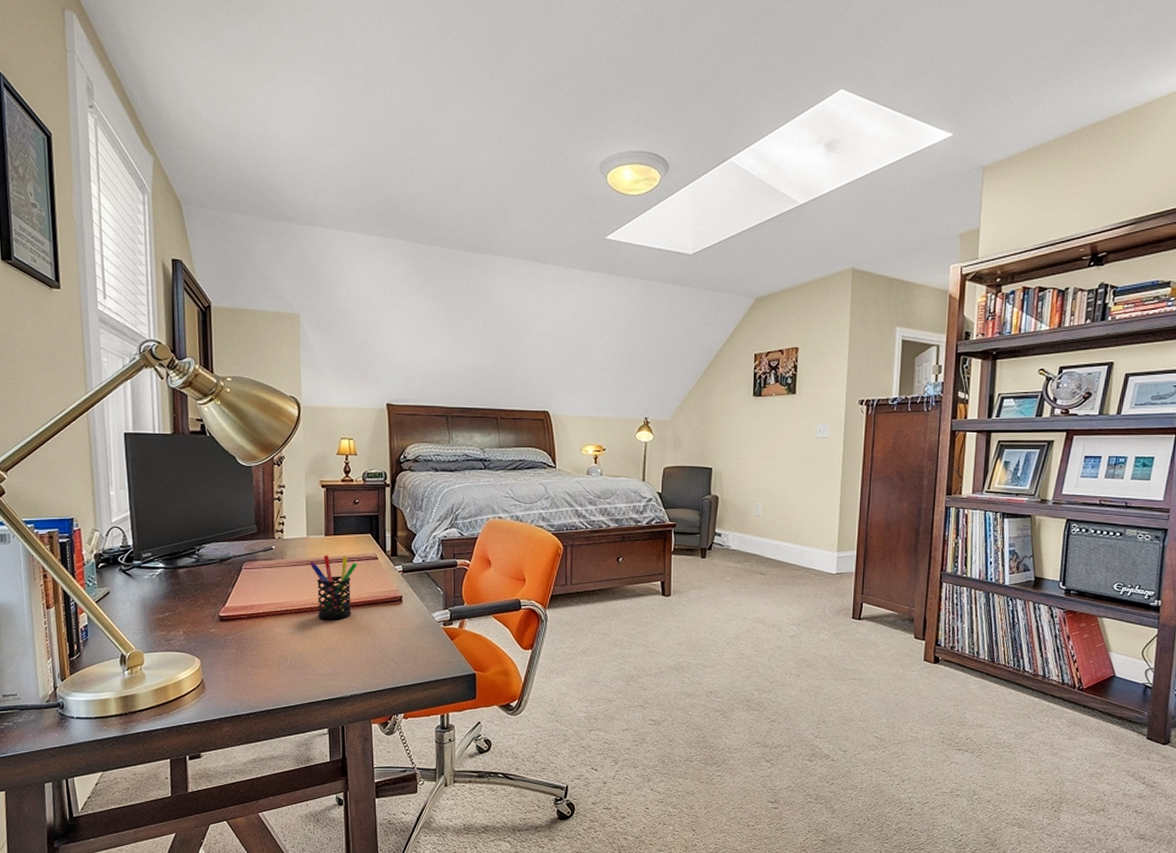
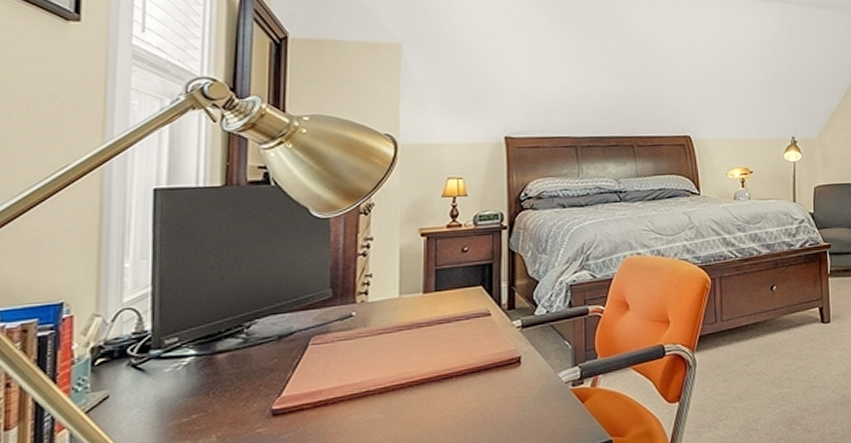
pen holder: present [309,555,358,620] -> none [401,314,464,397]

